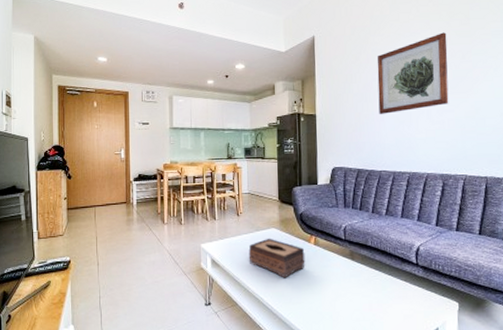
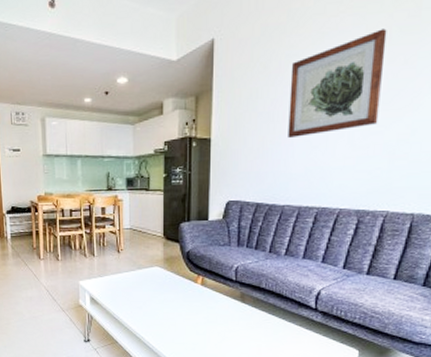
tissue box: present [248,238,305,278] -> none [129,276,191,319]

